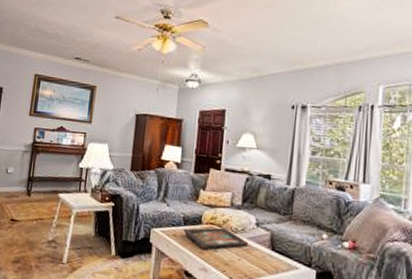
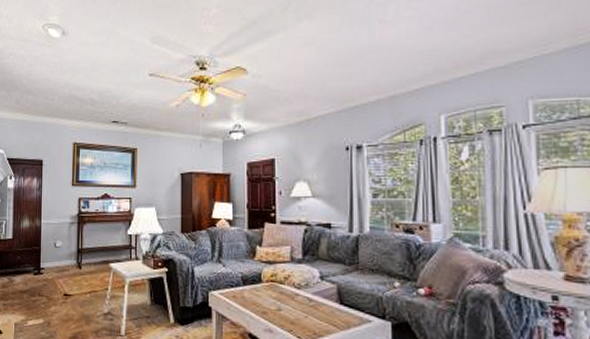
decorative tray: present [183,227,249,250] -> none [243,284,315,309]

